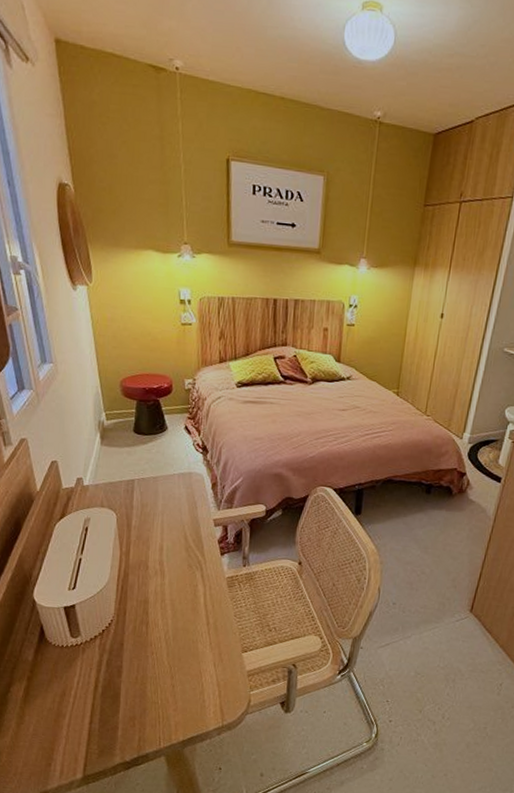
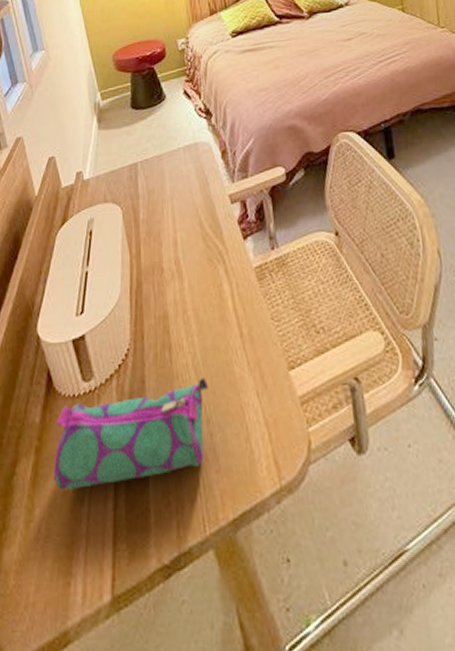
pencil case: none [41,648,175,708] -> present [53,378,208,490]

